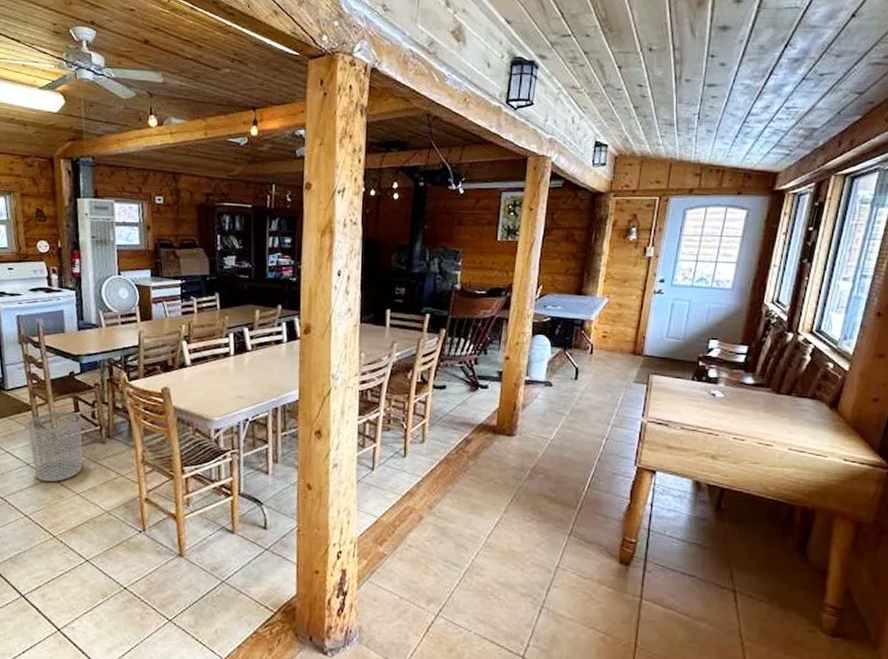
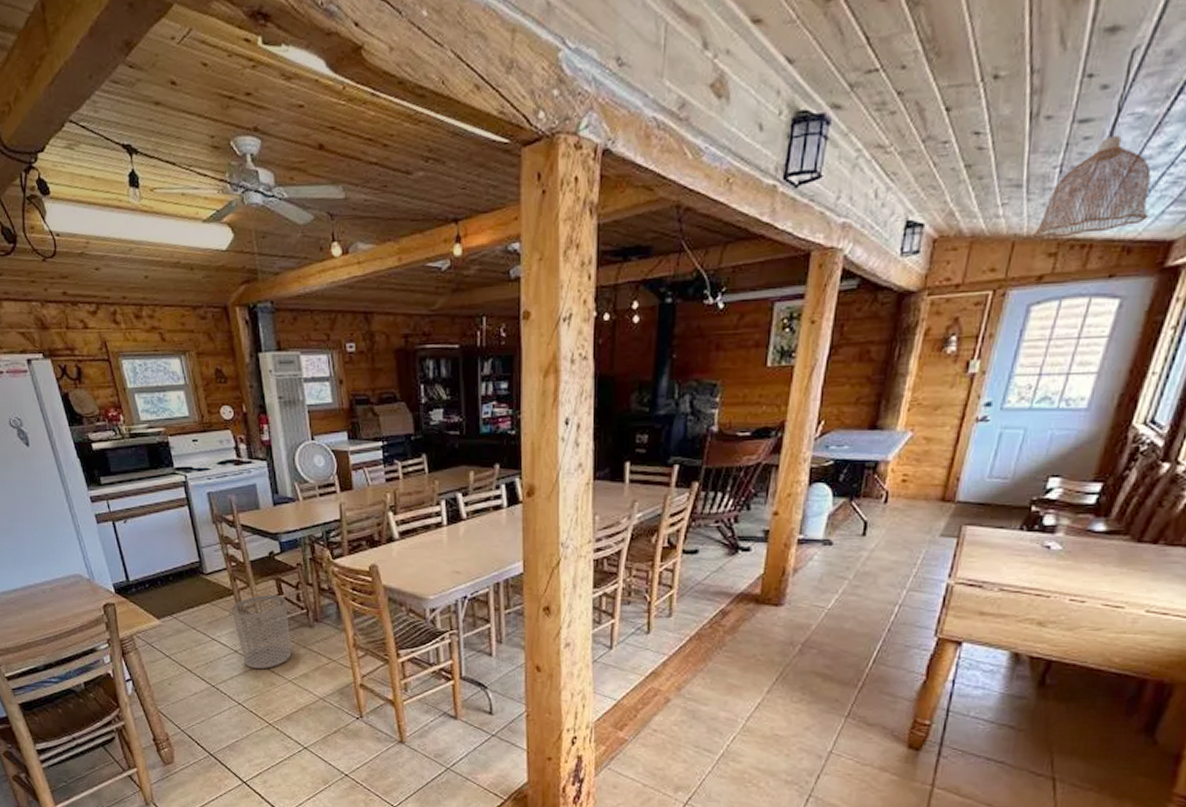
pendant lamp: none [684,42,760,164] -> present [1033,48,1151,239]

